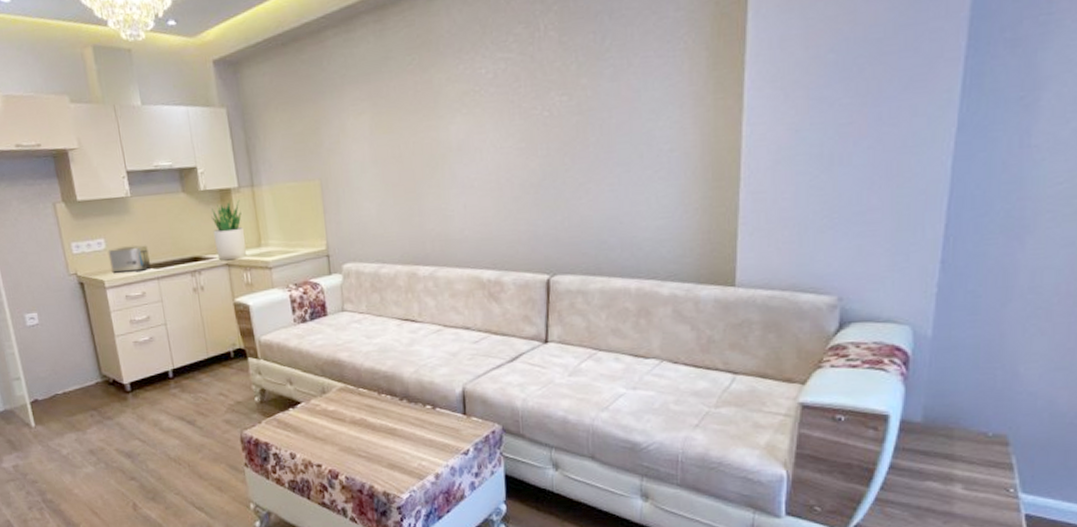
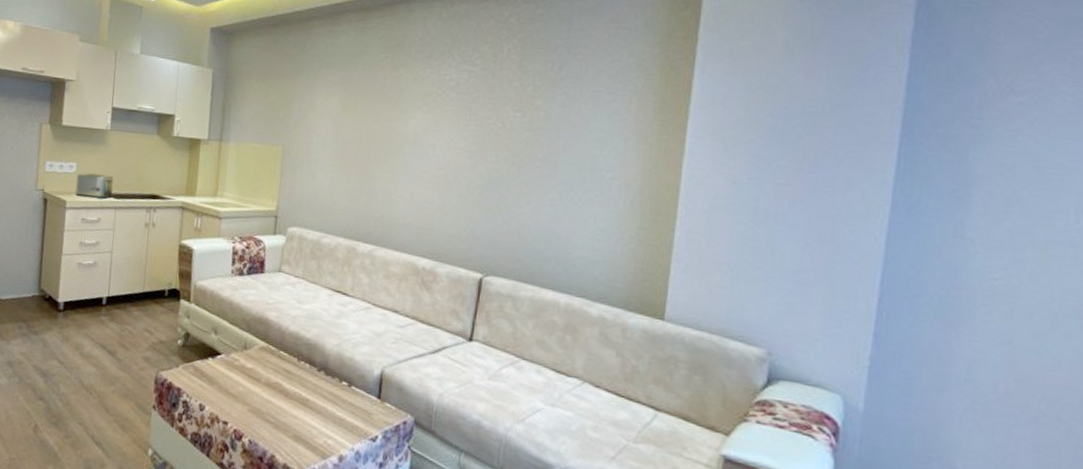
planter: present [211,200,247,261] -> none [174,150,207,205]

